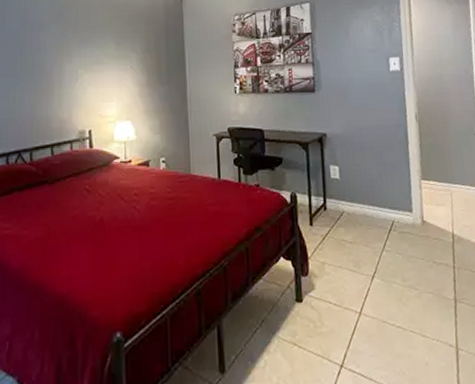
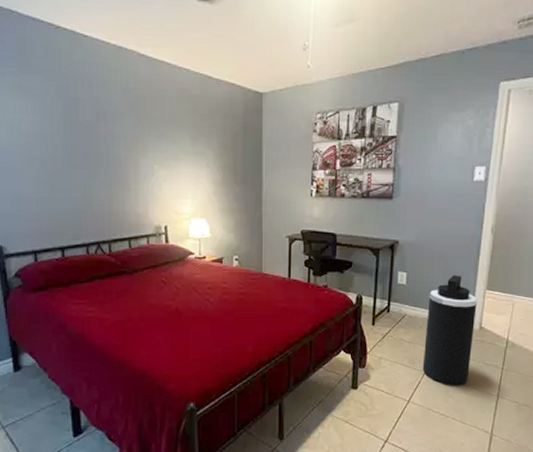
trash can: none [364,166,420,292] -> present [422,275,477,386]

